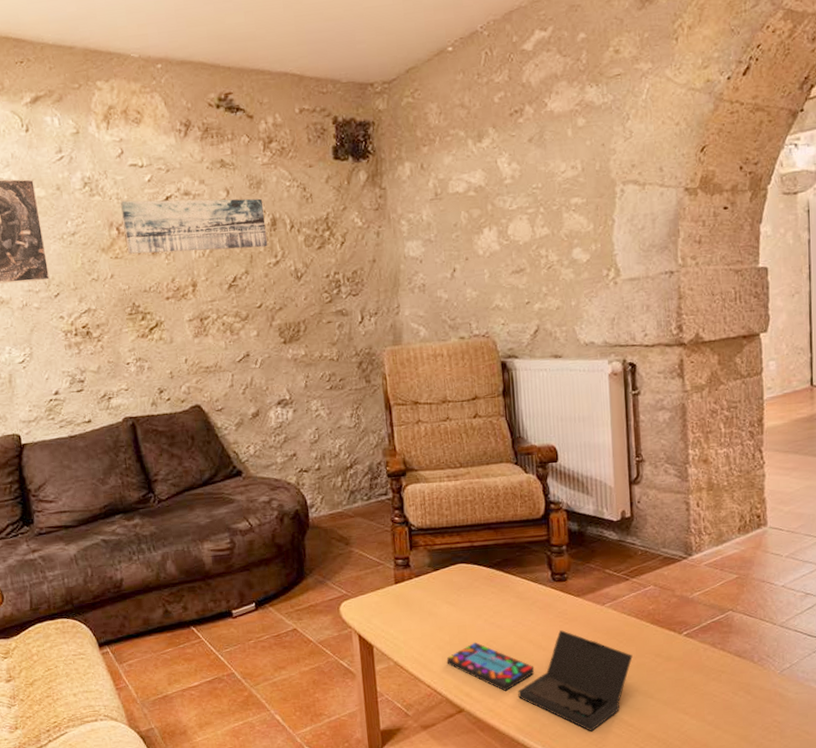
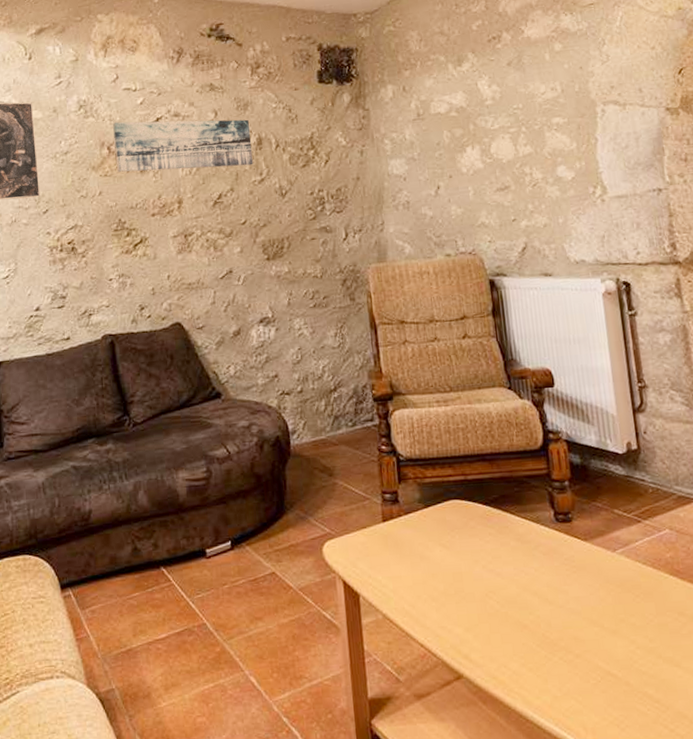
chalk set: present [446,630,633,732] -> none [441,580,652,708]

